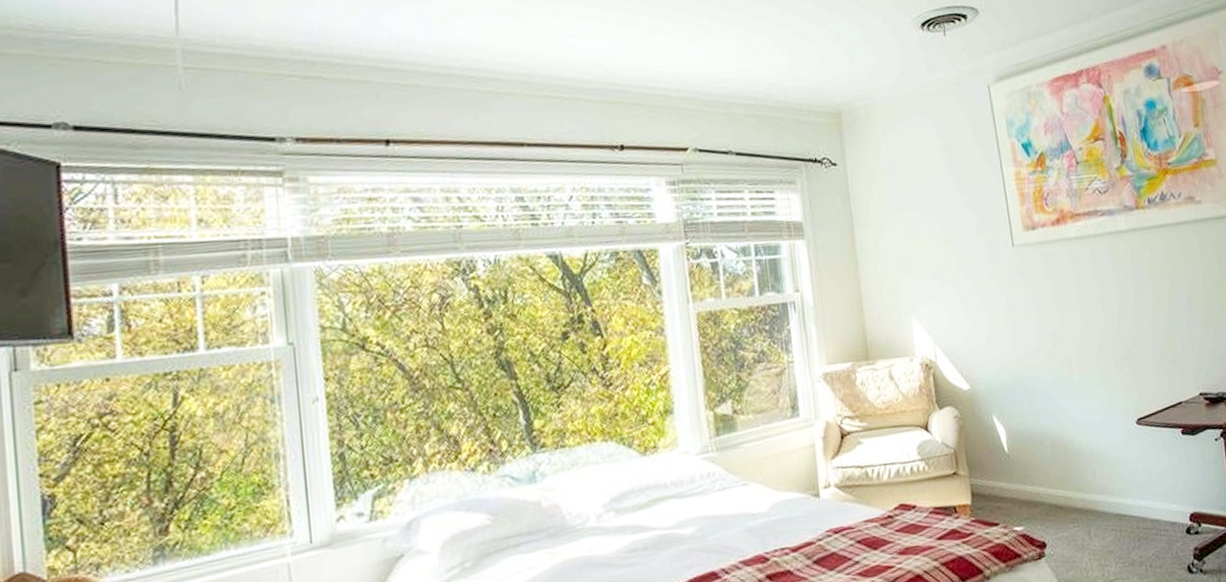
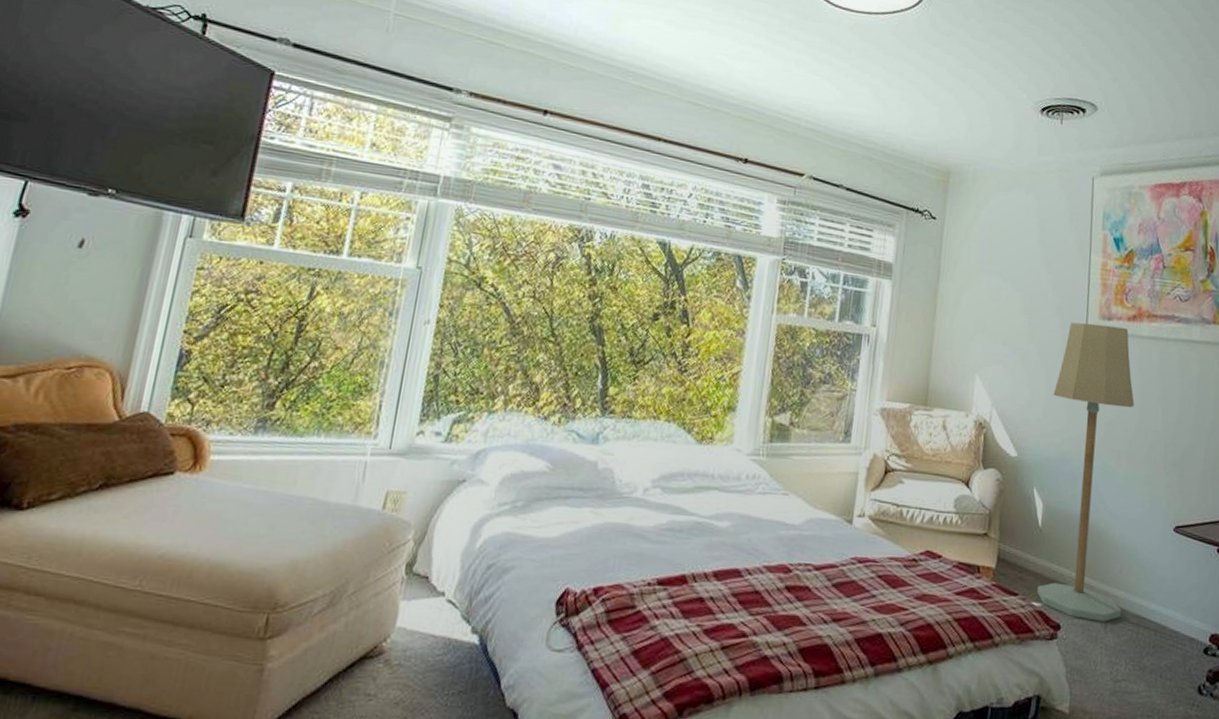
floor lamp: none [992,233,1102,532] -> present [1037,322,1134,622]

